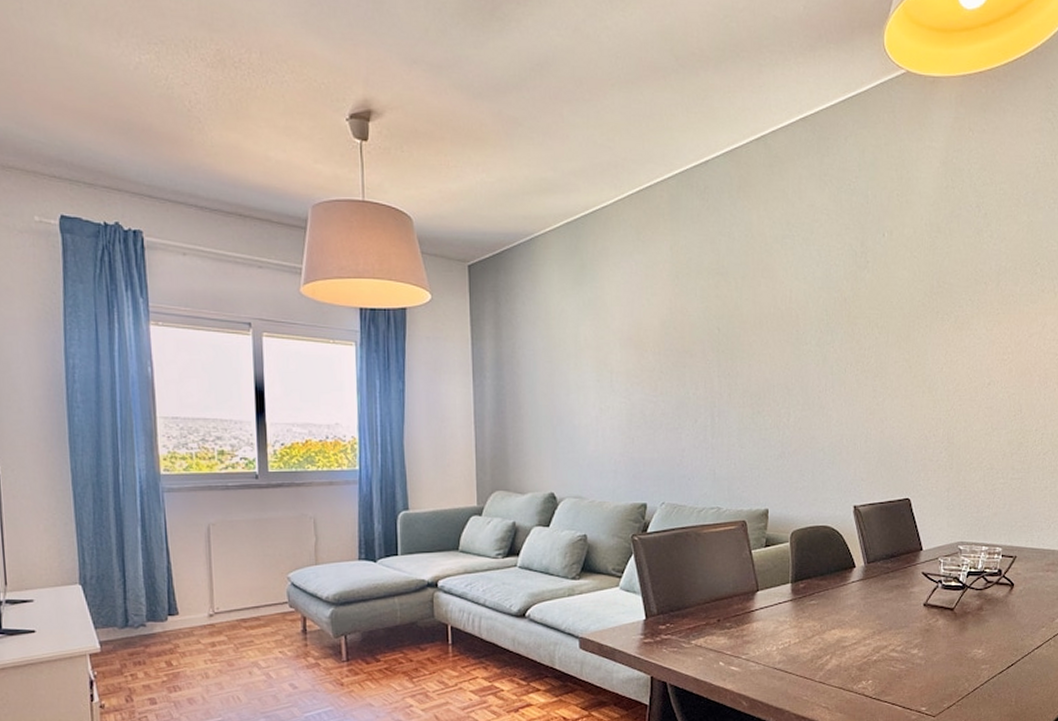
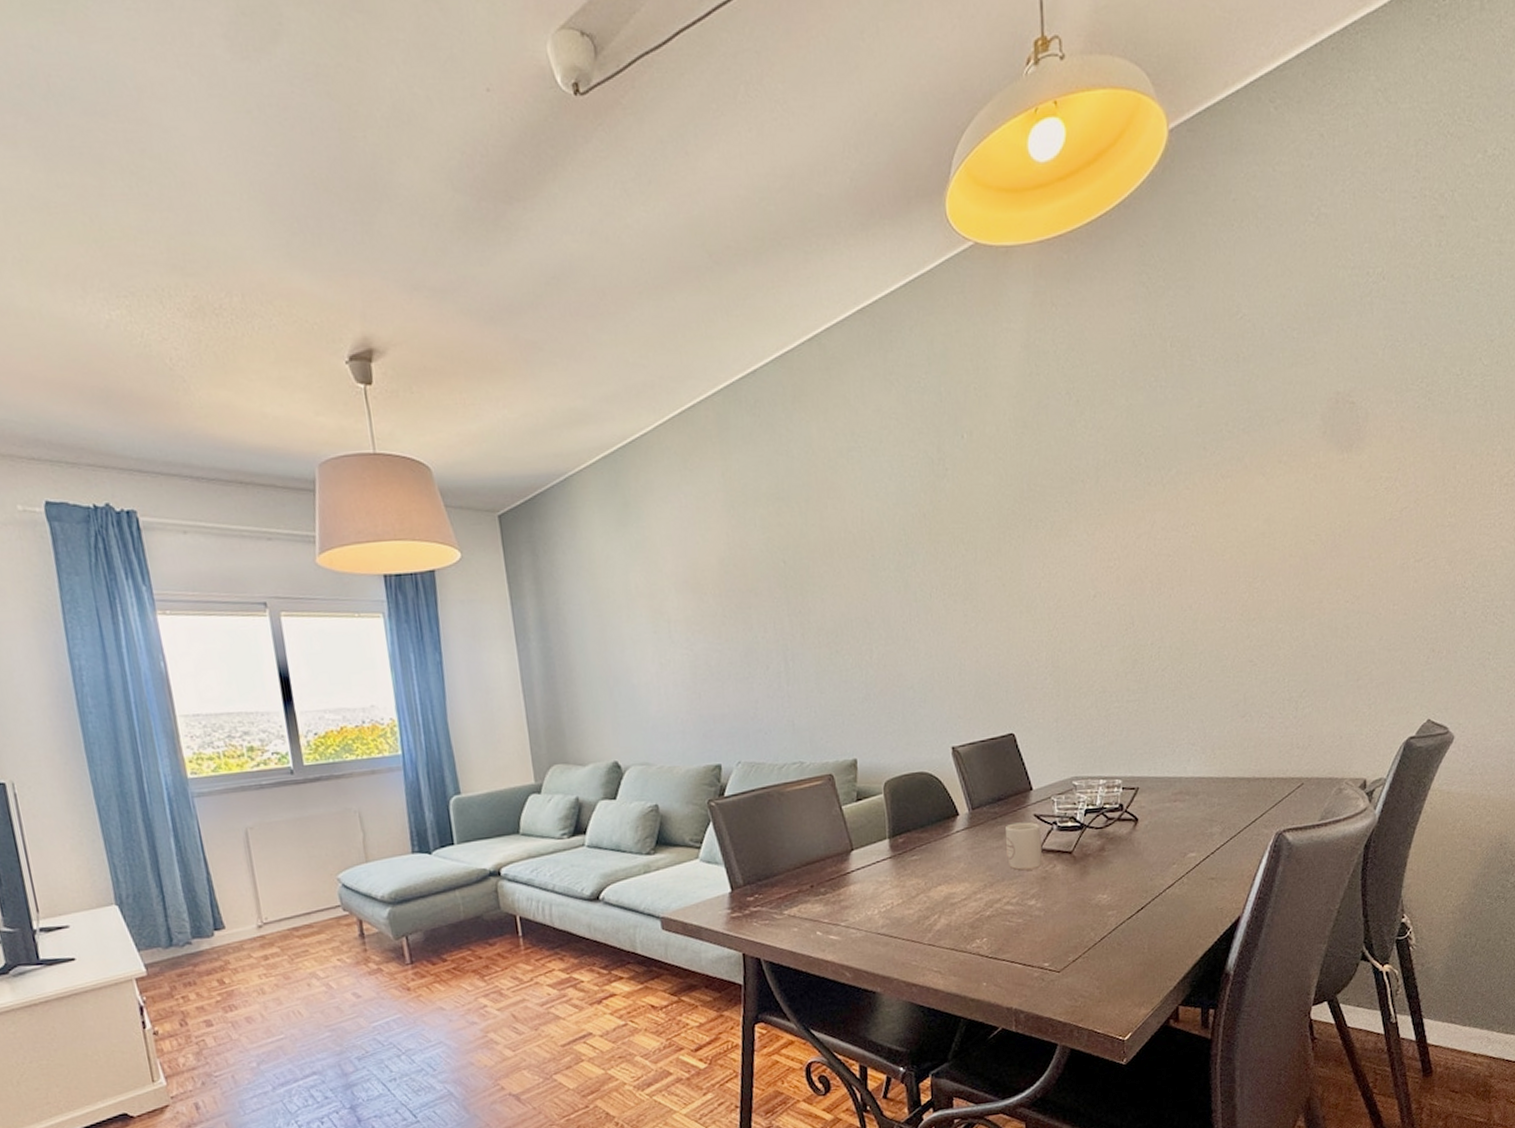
mug: none [894,578,928,622] -> present [1004,822,1043,871]

